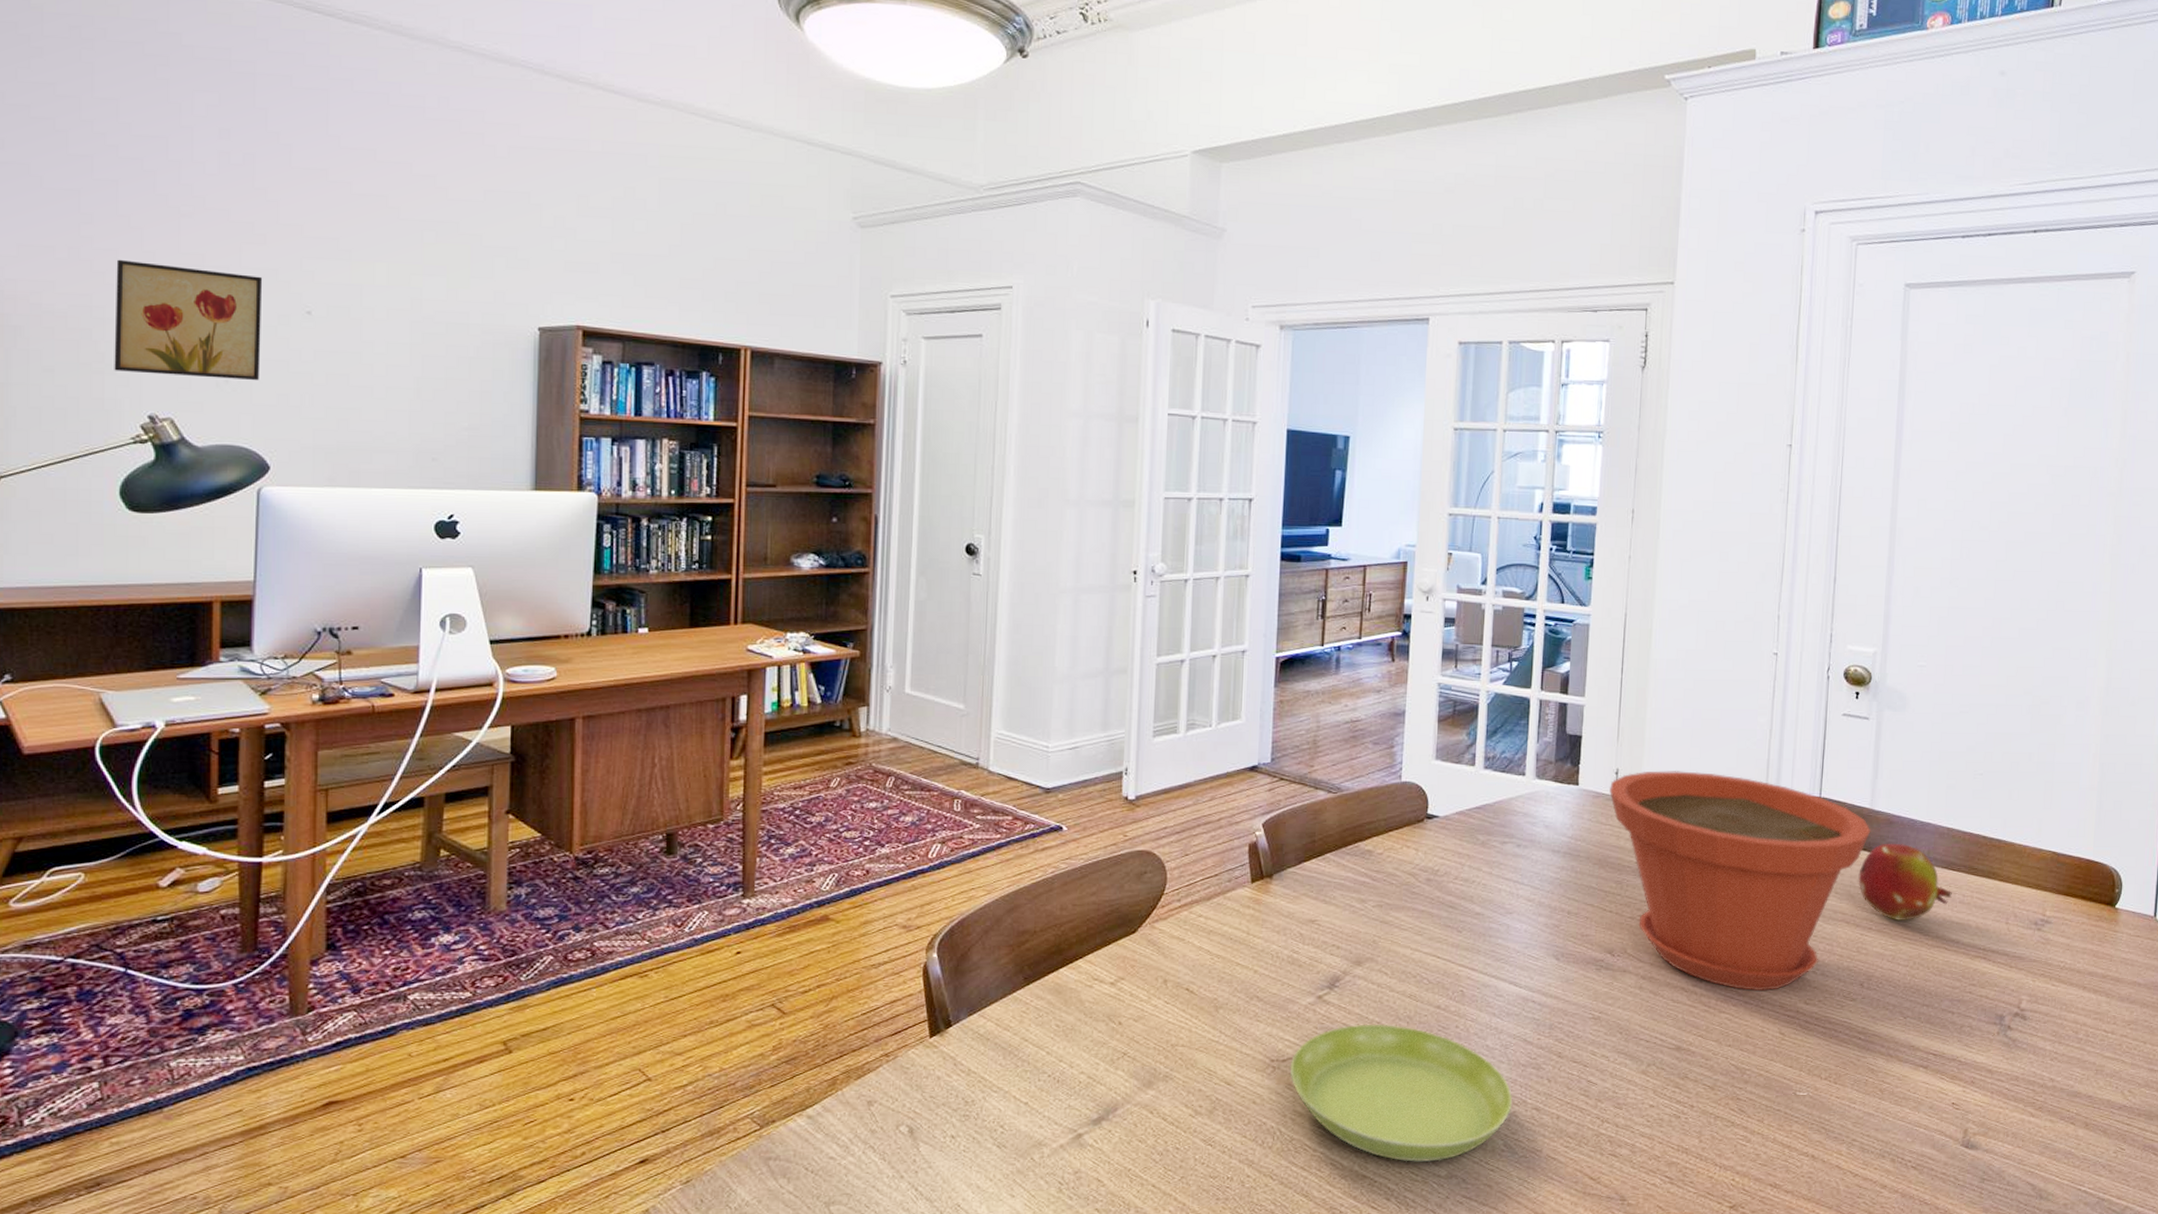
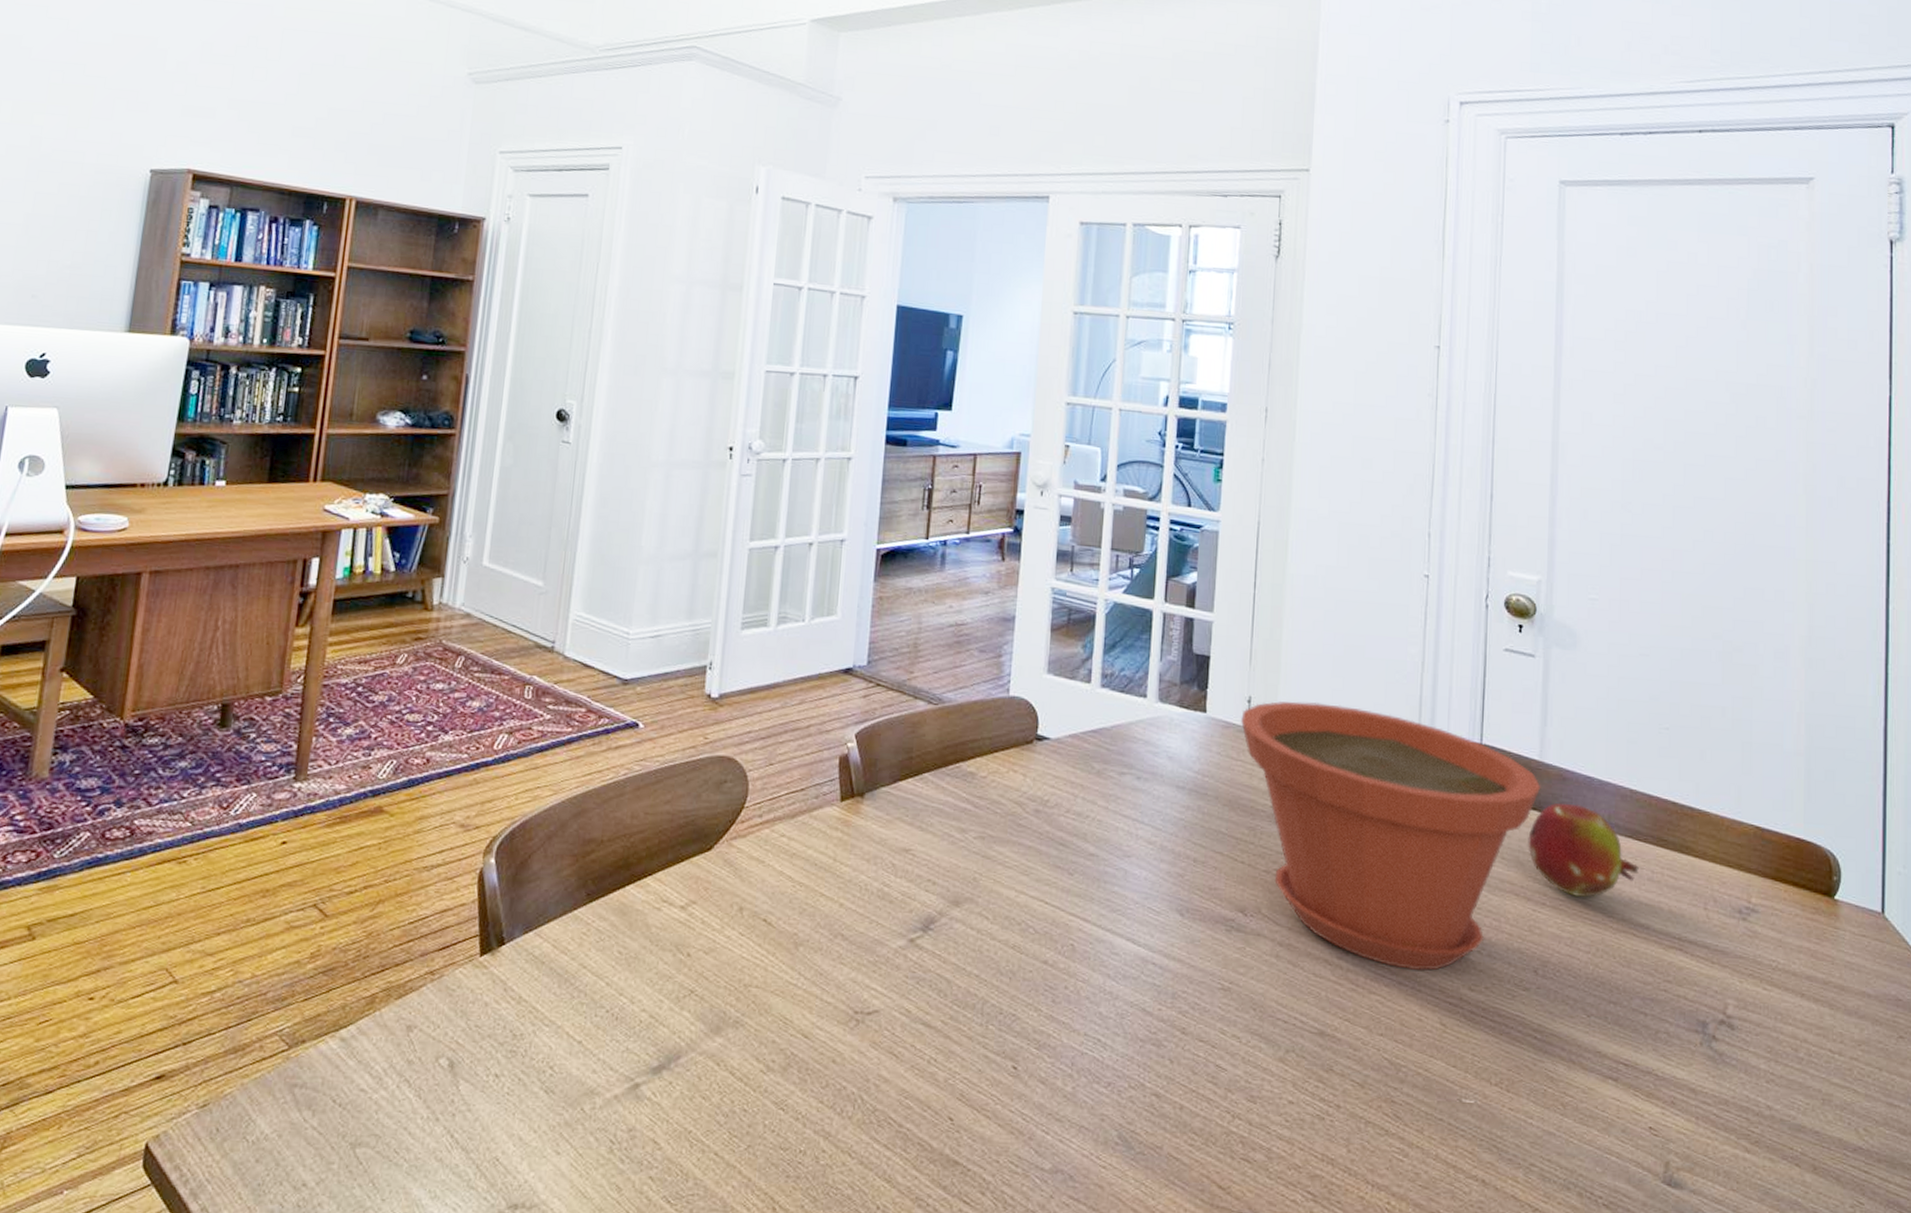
saucer: present [1289,1024,1513,1162] -> none [875,976,1129,1151]

